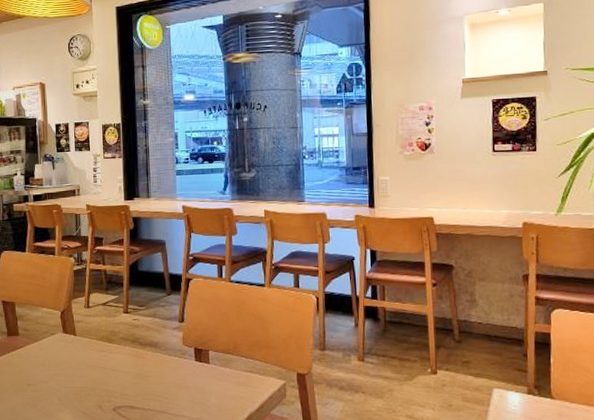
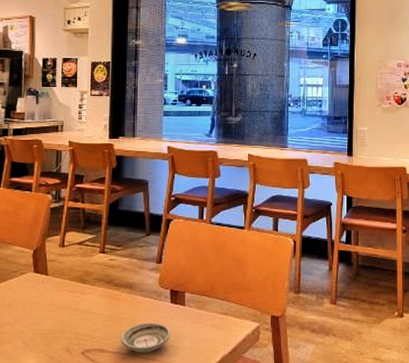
saucer: none [149,380,198,410] -> present [121,322,171,353]

